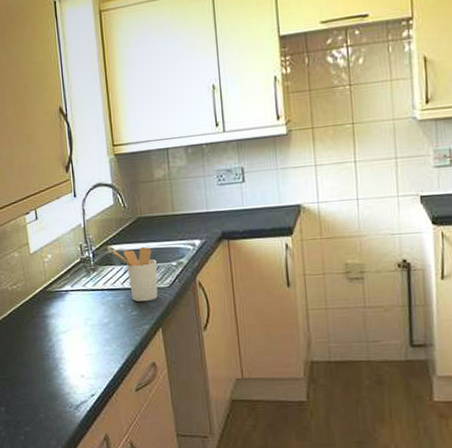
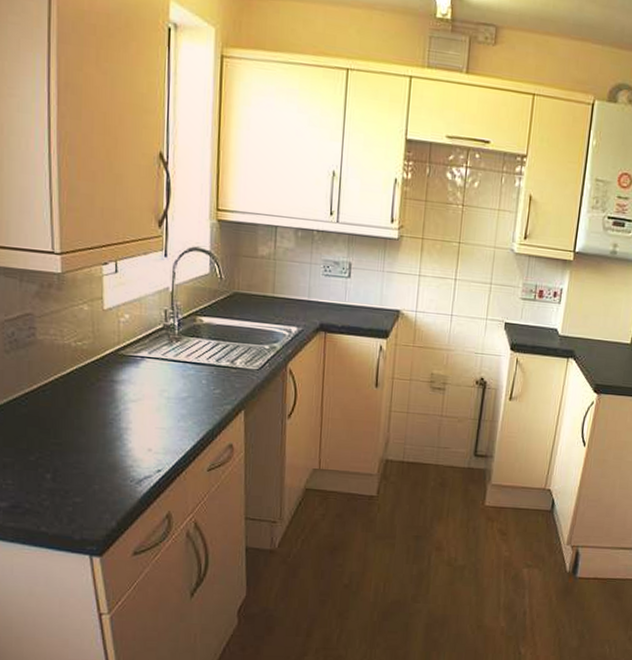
utensil holder: present [113,247,158,302] -> none [202,322,248,382]

